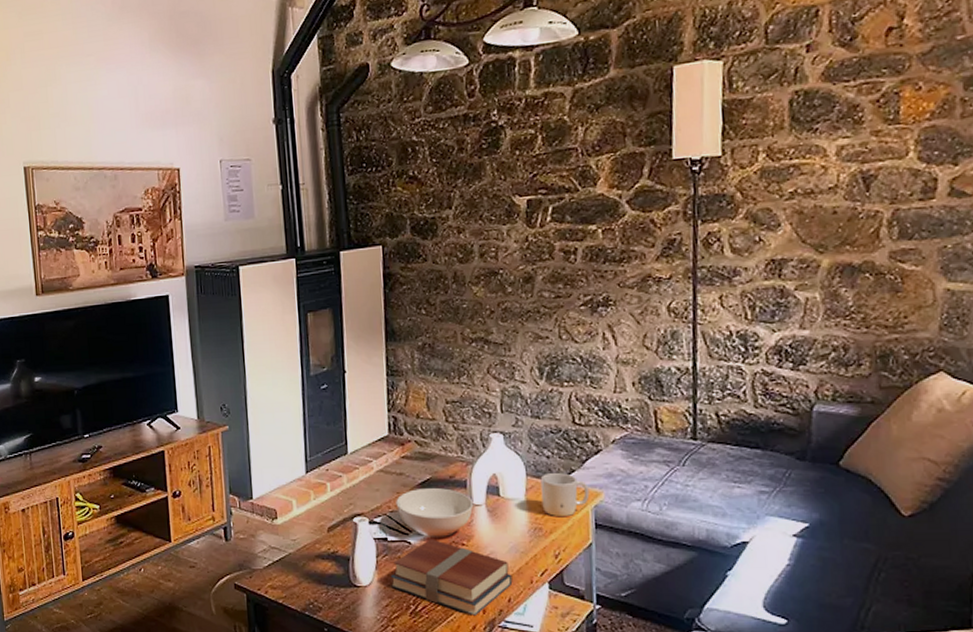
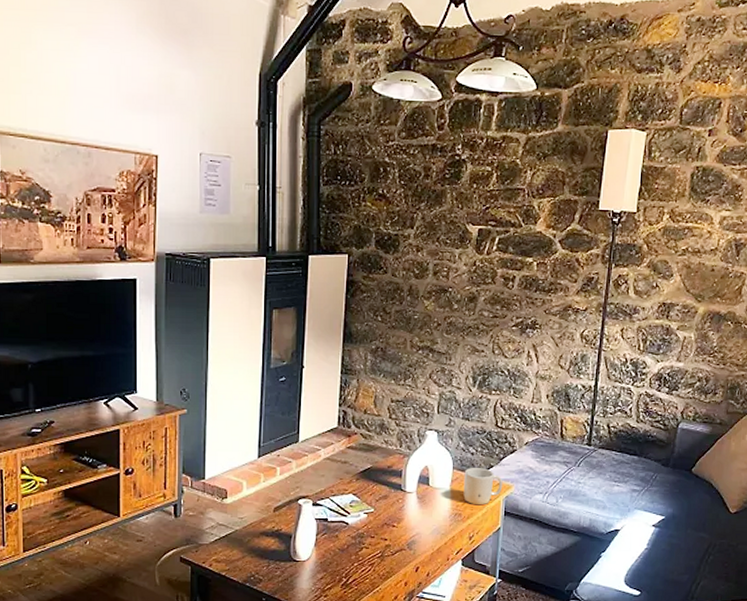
books: present [390,539,513,616] -> none [327,520,433,587]
bowl: present [396,487,474,537] -> none [338,475,406,519]

